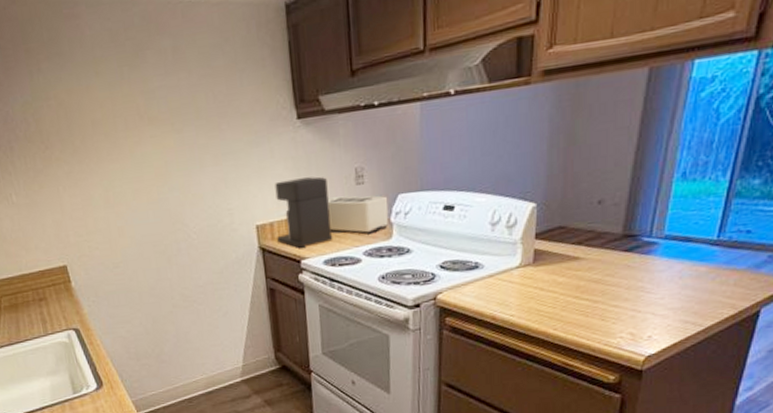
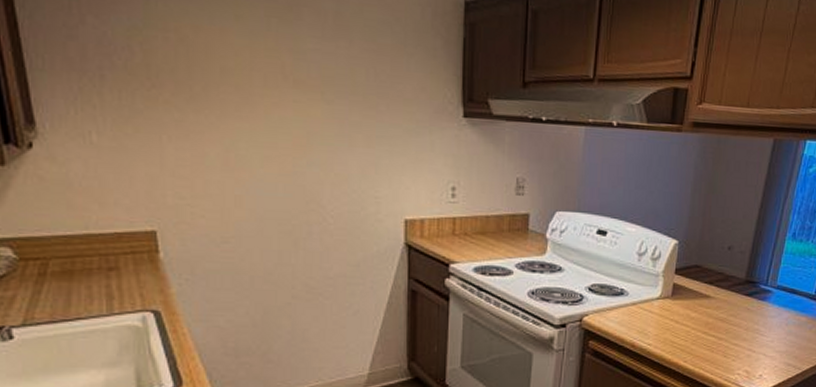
coffee maker: present [275,176,333,248] -> none [426,177,487,251]
toaster: present [327,195,389,235] -> none [484,203,546,247]

